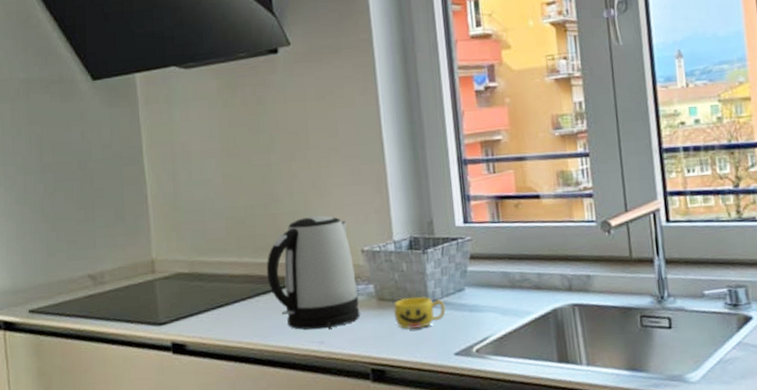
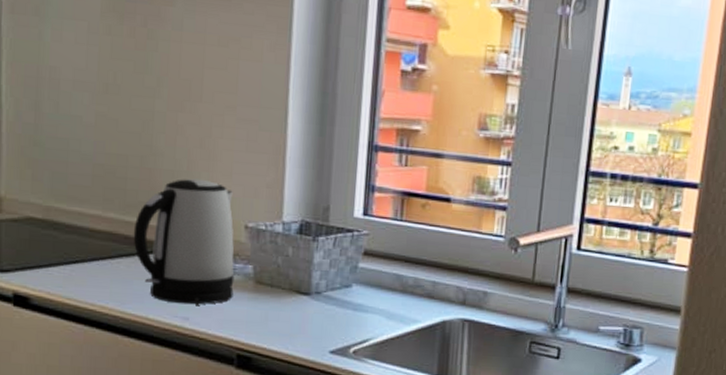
cup: present [393,296,446,329] -> none [270,284,328,320]

